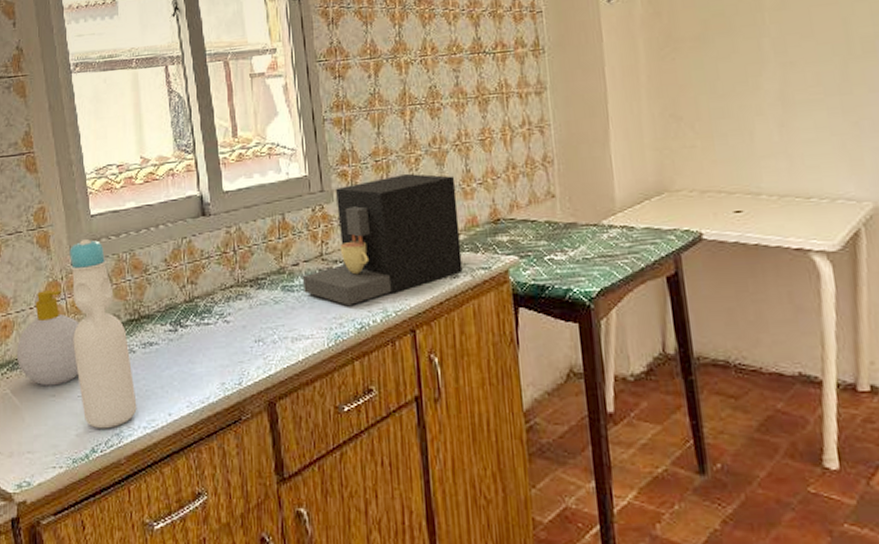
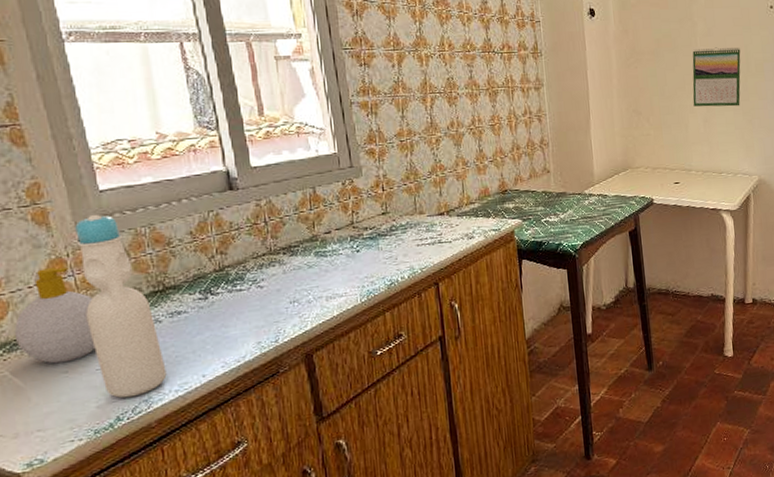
coffee maker: present [302,173,463,306] -> none [334,152,478,266]
calendar: none [758,21,838,107] -> present [692,47,741,107]

